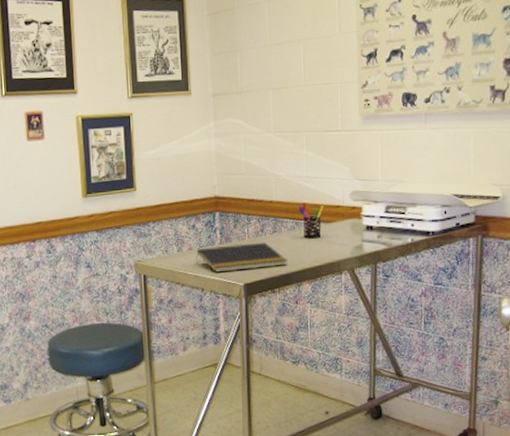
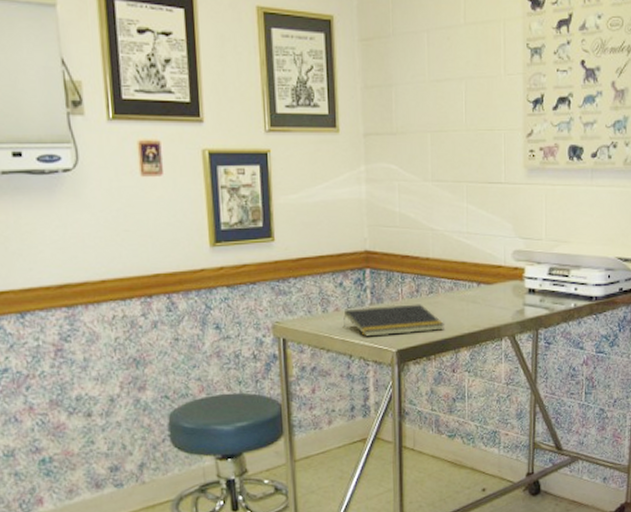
pen holder: present [298,203,325,239] -> none [457,261,485,301]

